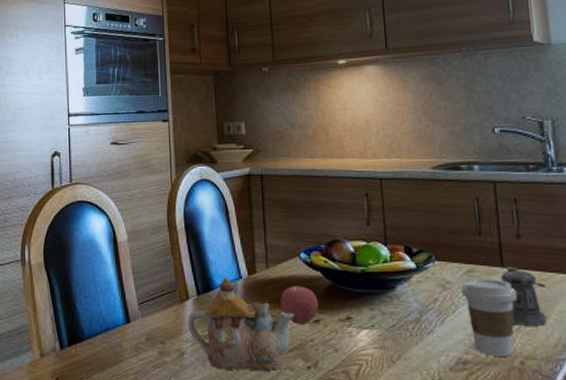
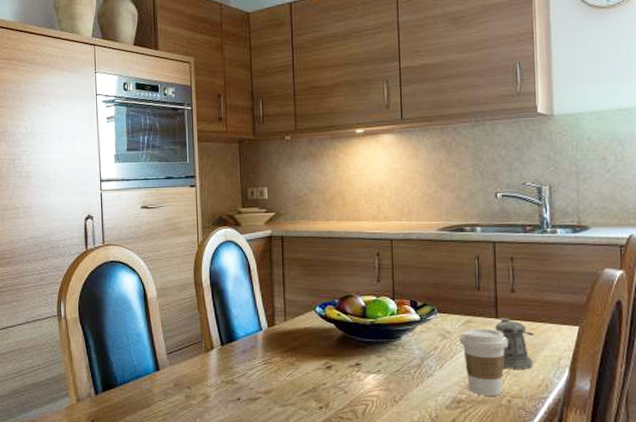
teapot: present [187,277,295,371] -> none [212,329,310,411]
apple: present [280,284,318,325] -> none [296,335,331,370]

